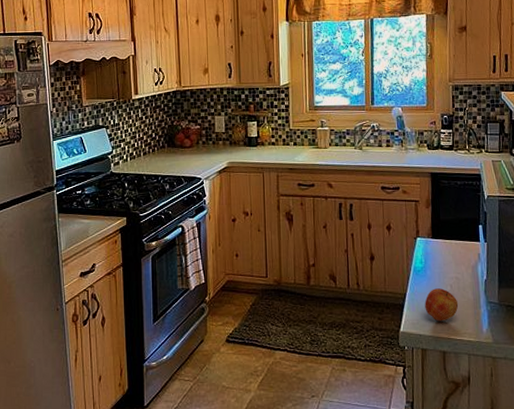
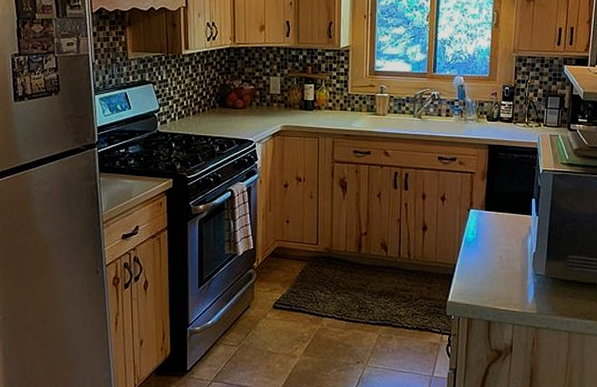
apple: present [425,288,459,322] -> none [474,260,507,292]

